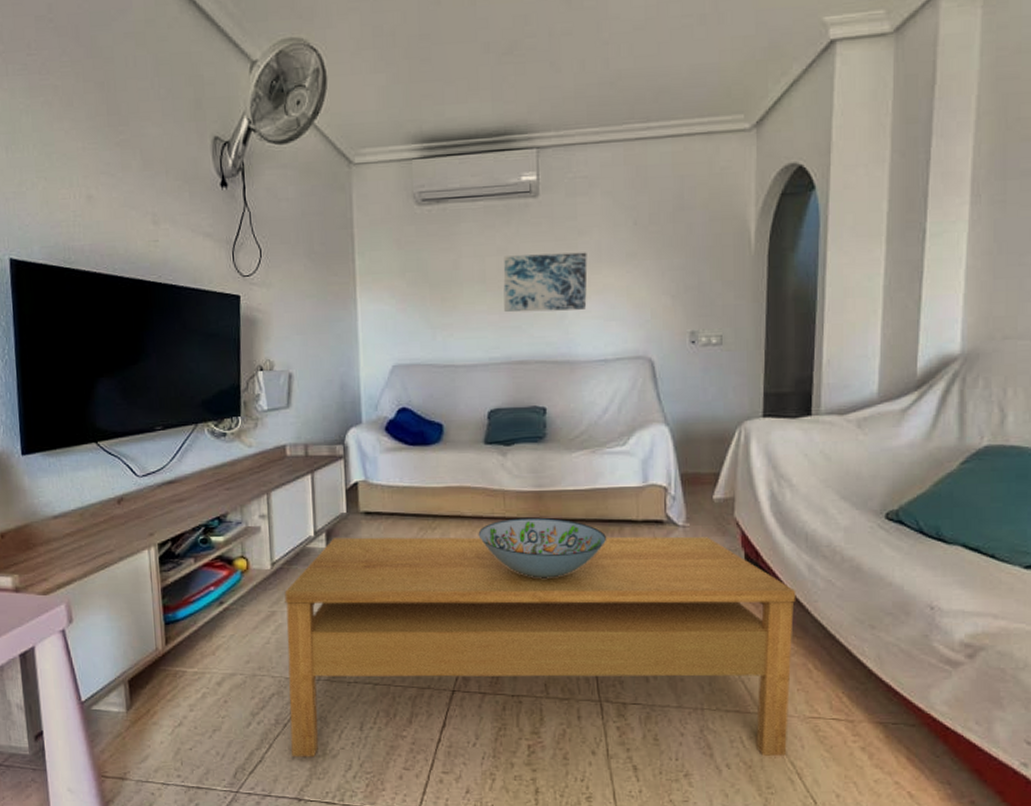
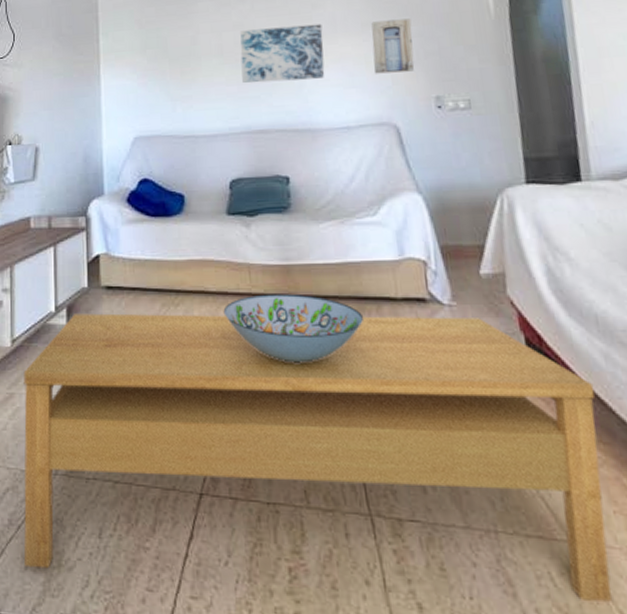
wall art: none [635,250,675,307] -> present [371,18,415,74]

